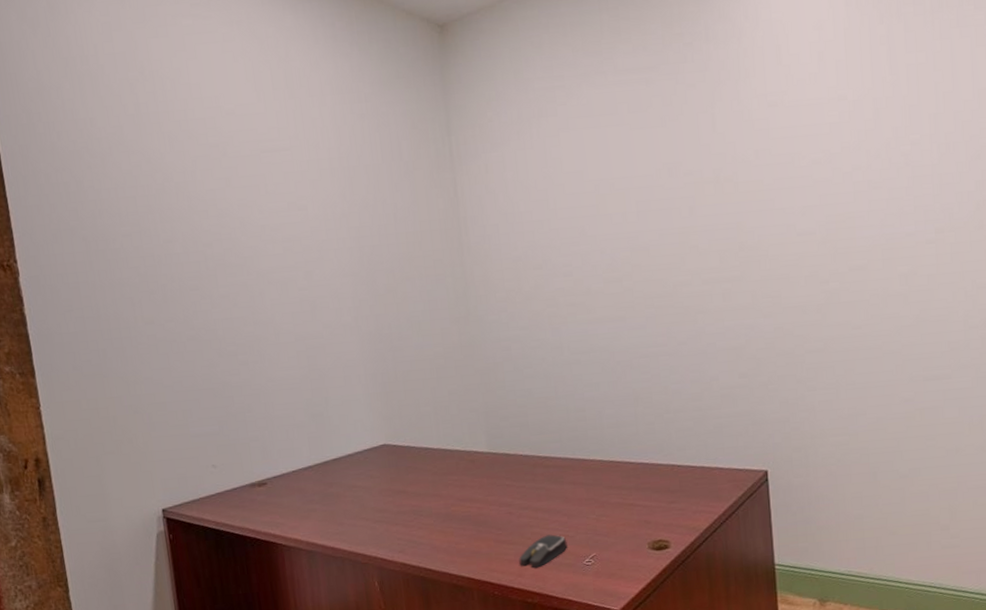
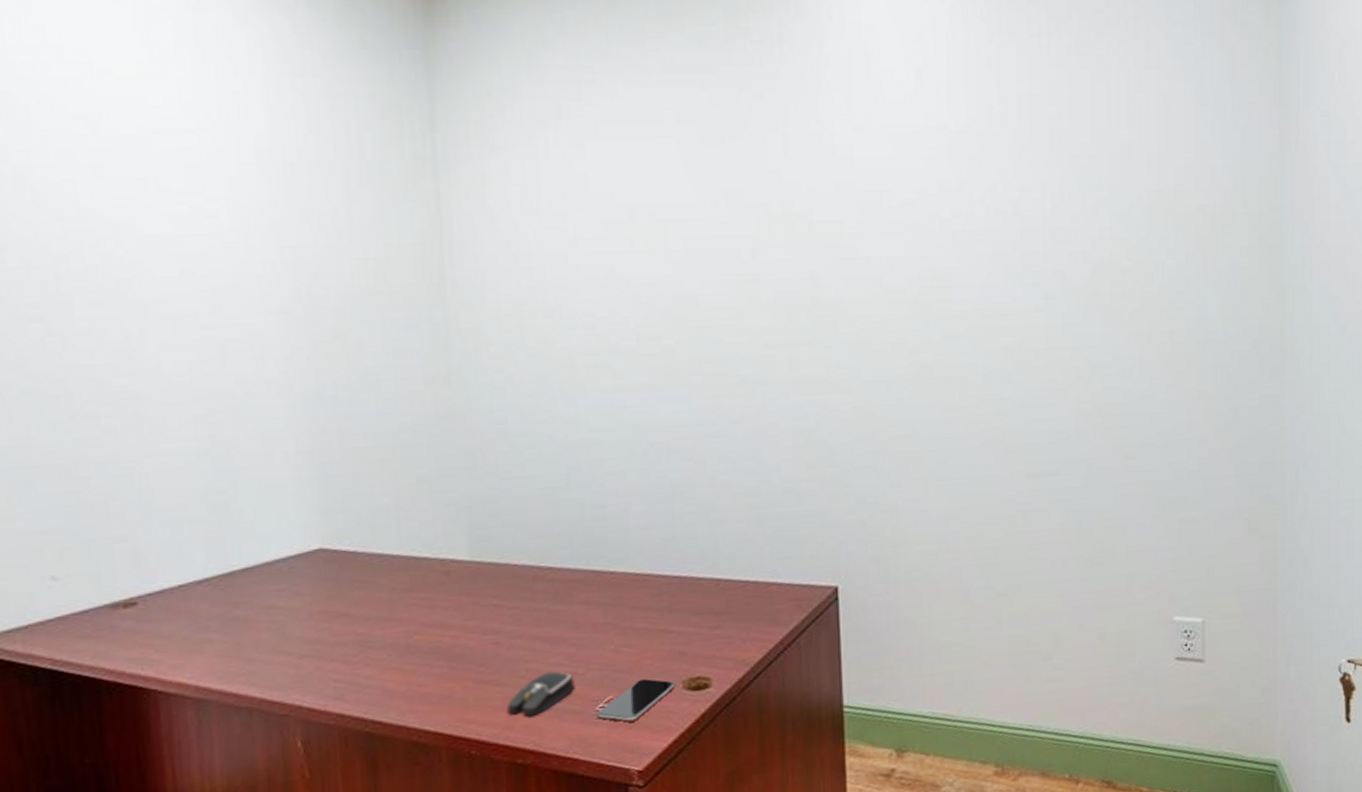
smartphone: none [584,541,643,574] -> present [596,679,676,723]

